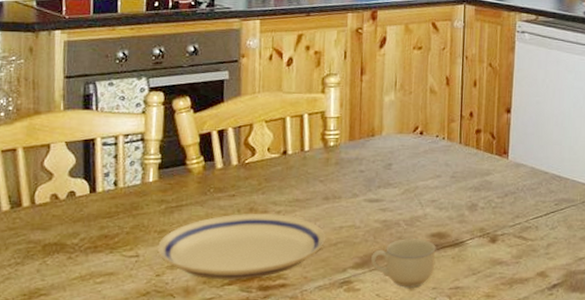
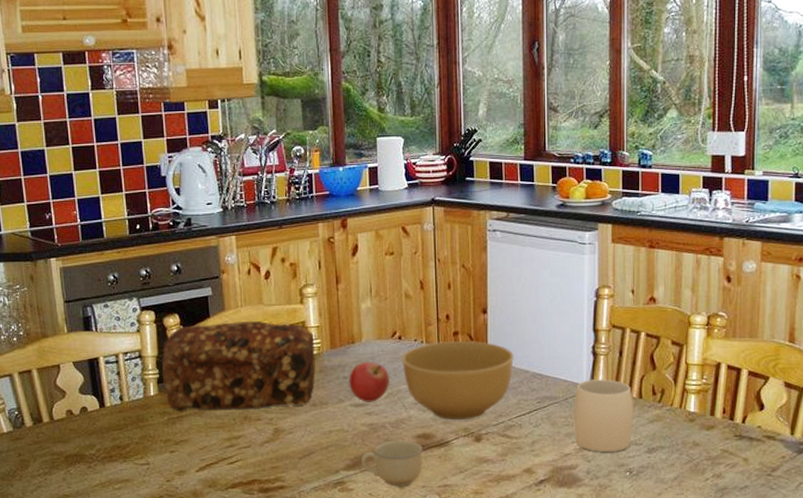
plate: present [157,214,325,280] -> none [165,421,316,484]
bread loaf: none [165,107,333,200] -> present [161,321,316,410]
fruit: none [365,156,408,198] -> present [349,362,391,402]
bowl: none [420,138,535,219] -> present [401,340,514,420]

